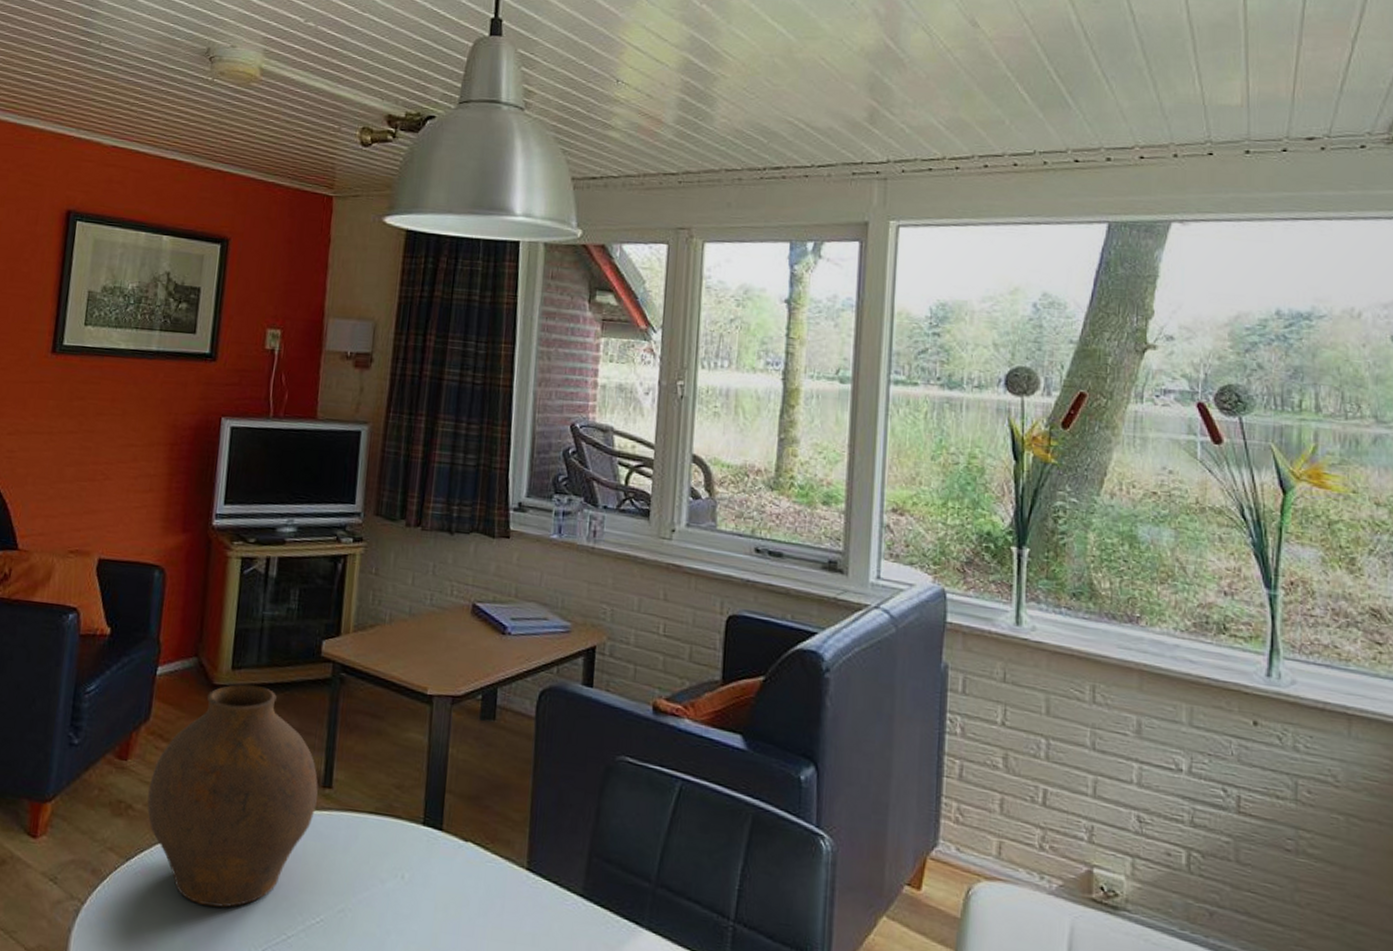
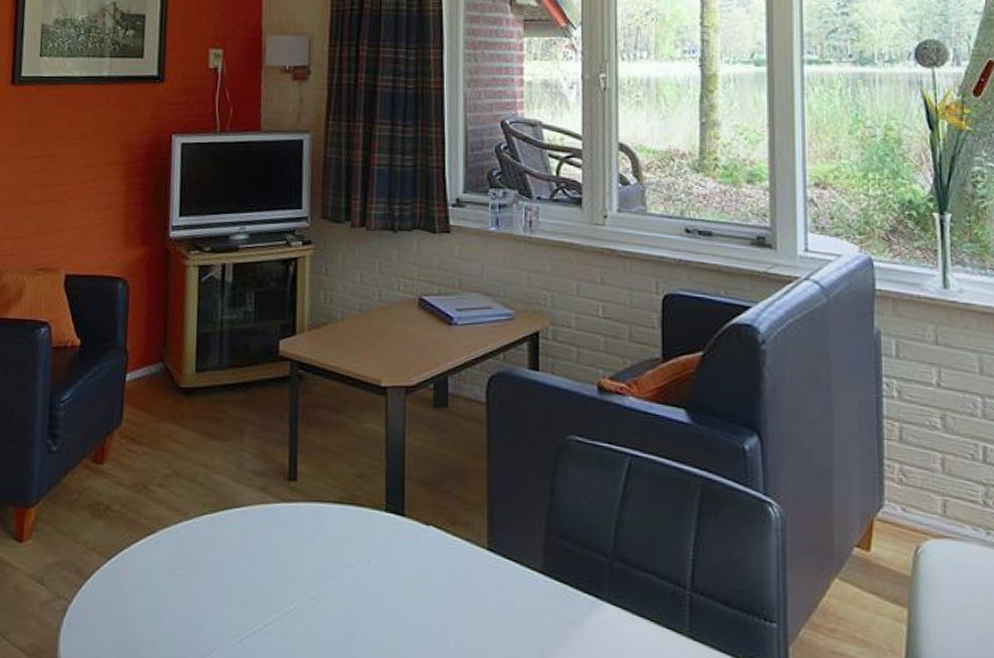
vase: present [147,684,318,908] -> none [124,386,284,600]

